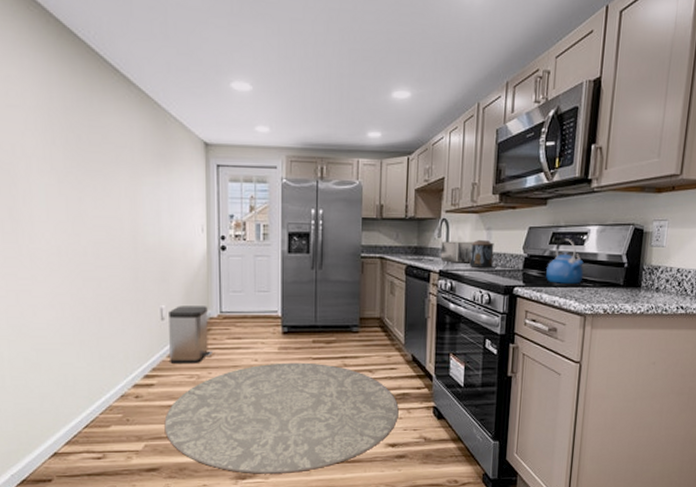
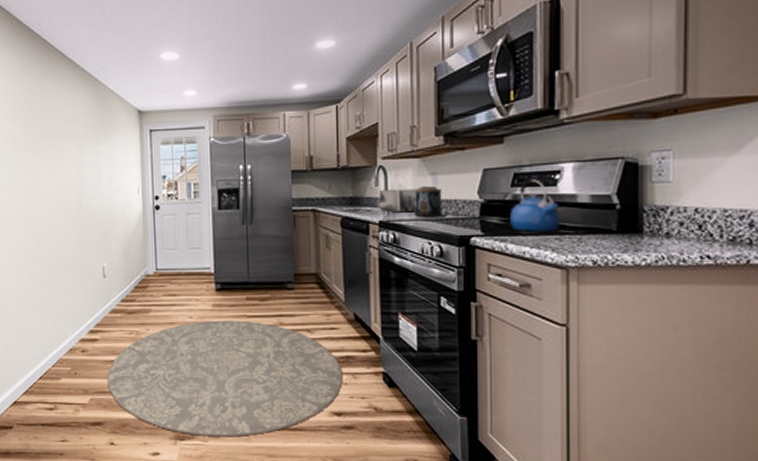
pedal bin: present [169,306,213,363] -> none [110,263,150,319]

